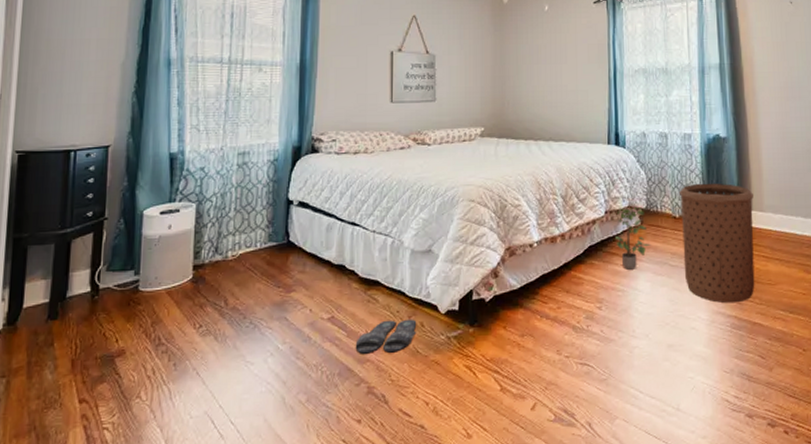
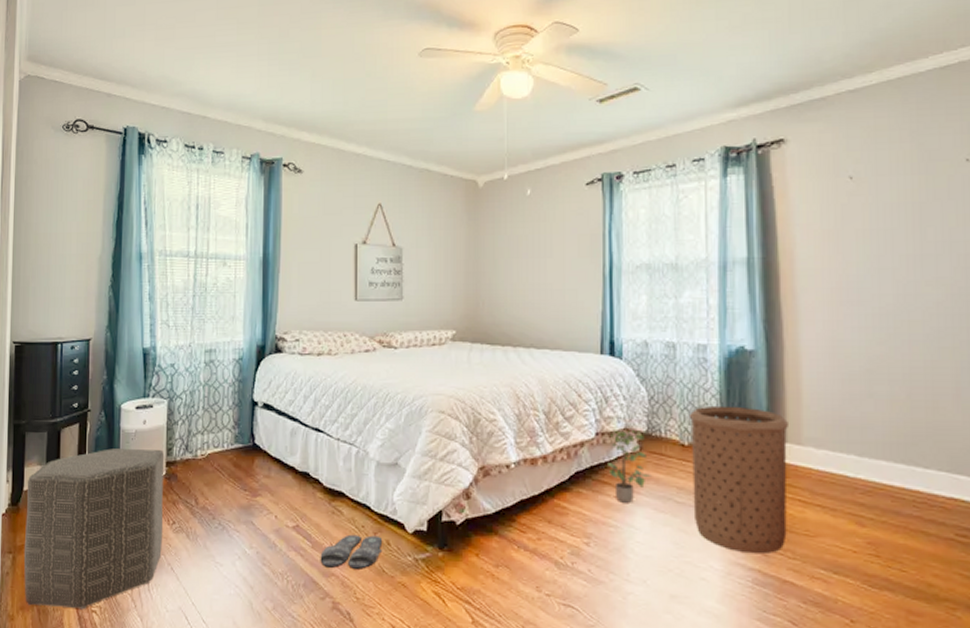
ottoman: none [20,254,192,432] -> present [23,448,165,610]

